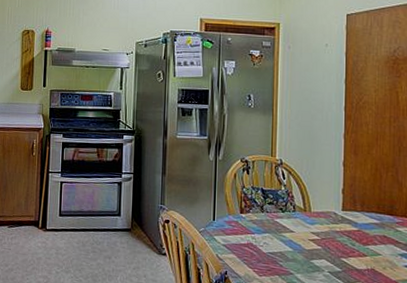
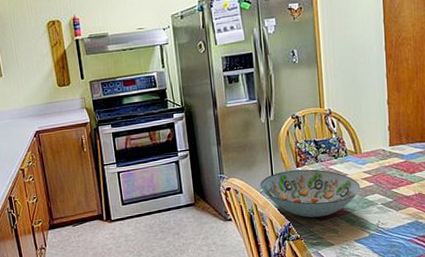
decorative bowl: none [200,214,307,273] -> present [260,169,361,218]

